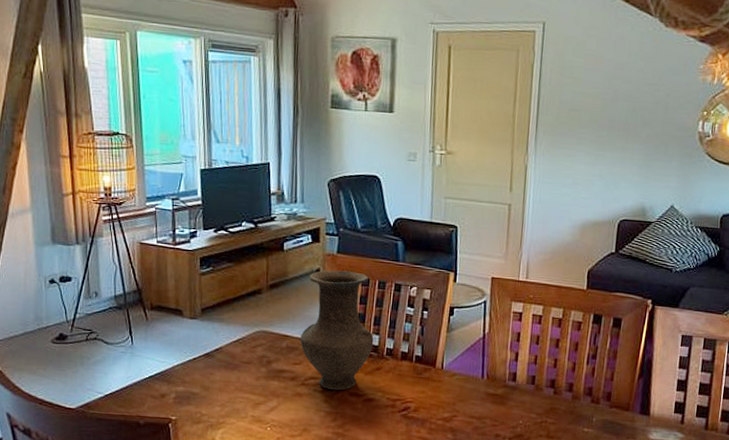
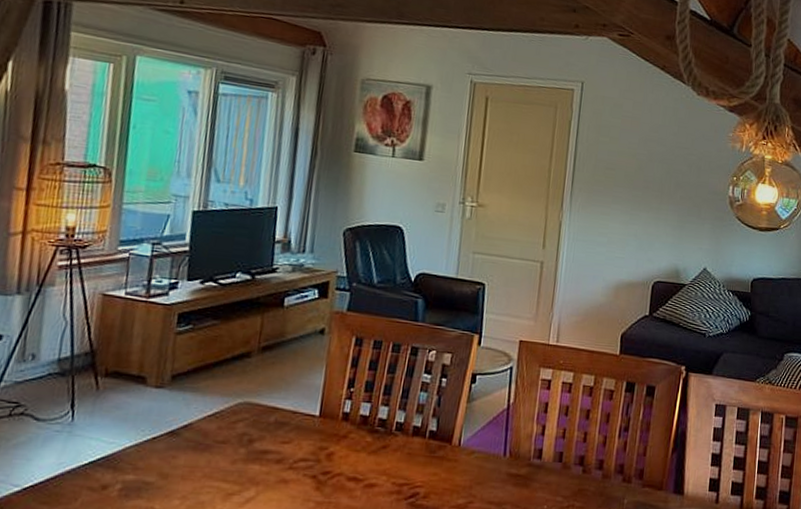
vase: present [300,270,374,391] -> none [292,330,382,475]

